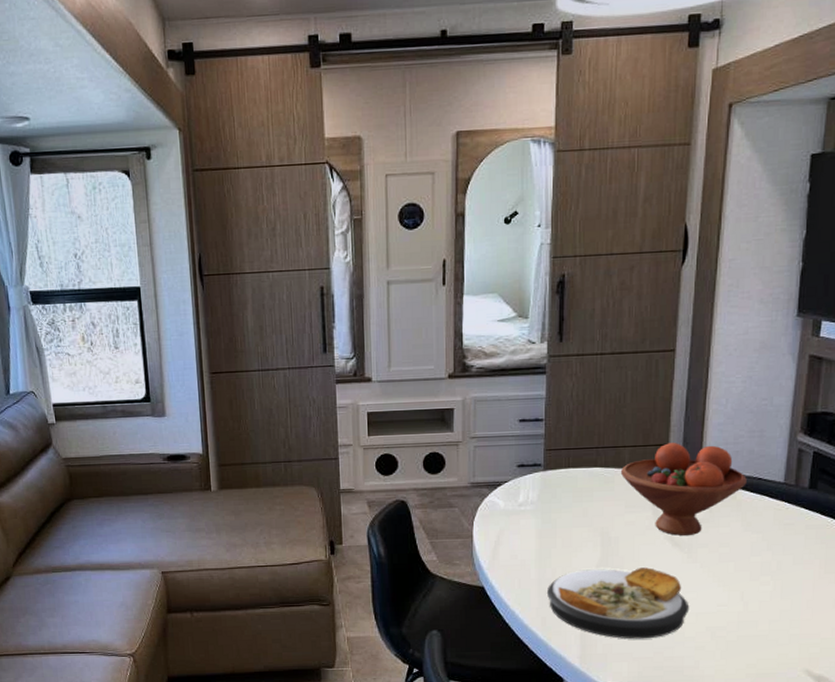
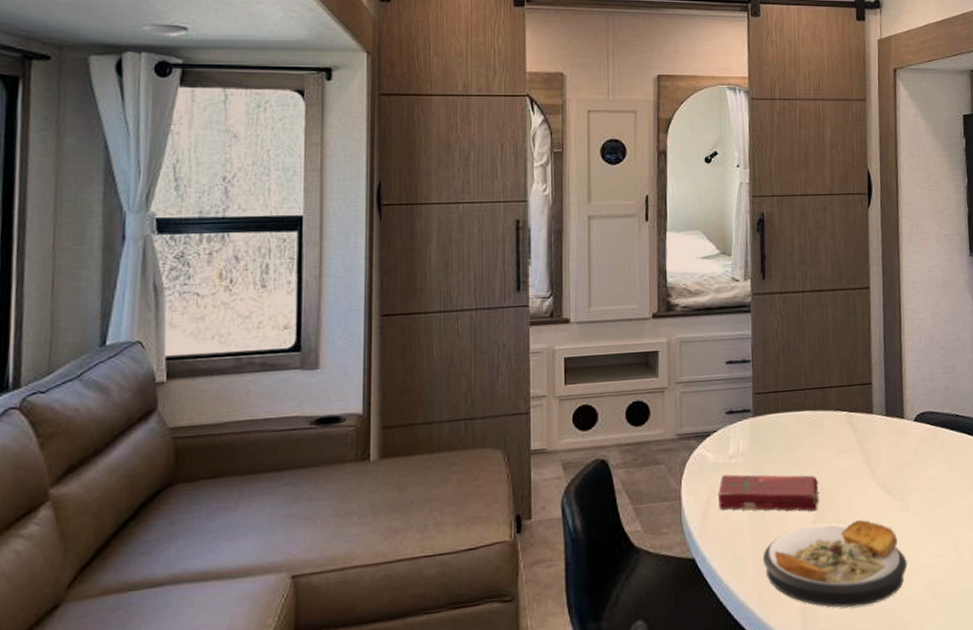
book: none [507,520,605,557] -> present [718,474,819,512]
fruit bowl: present [621,443,747,536] -> none [829,381,946,482]

